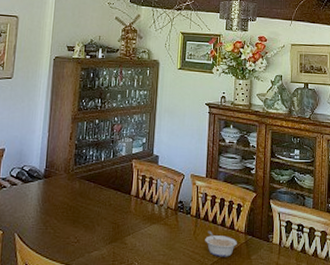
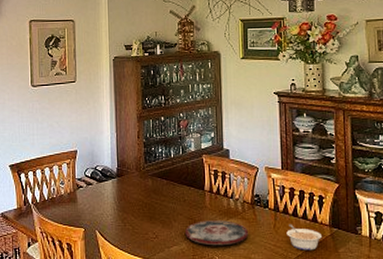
plate: none [107,225,170,252] -> present [185,220,249,246]

